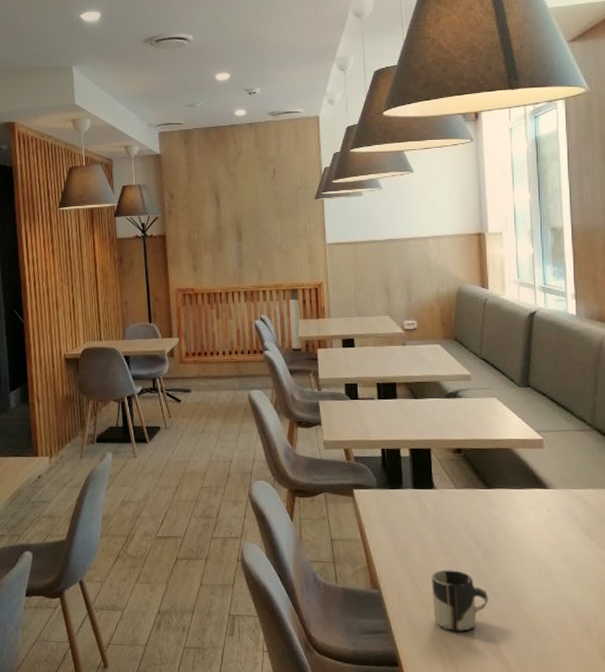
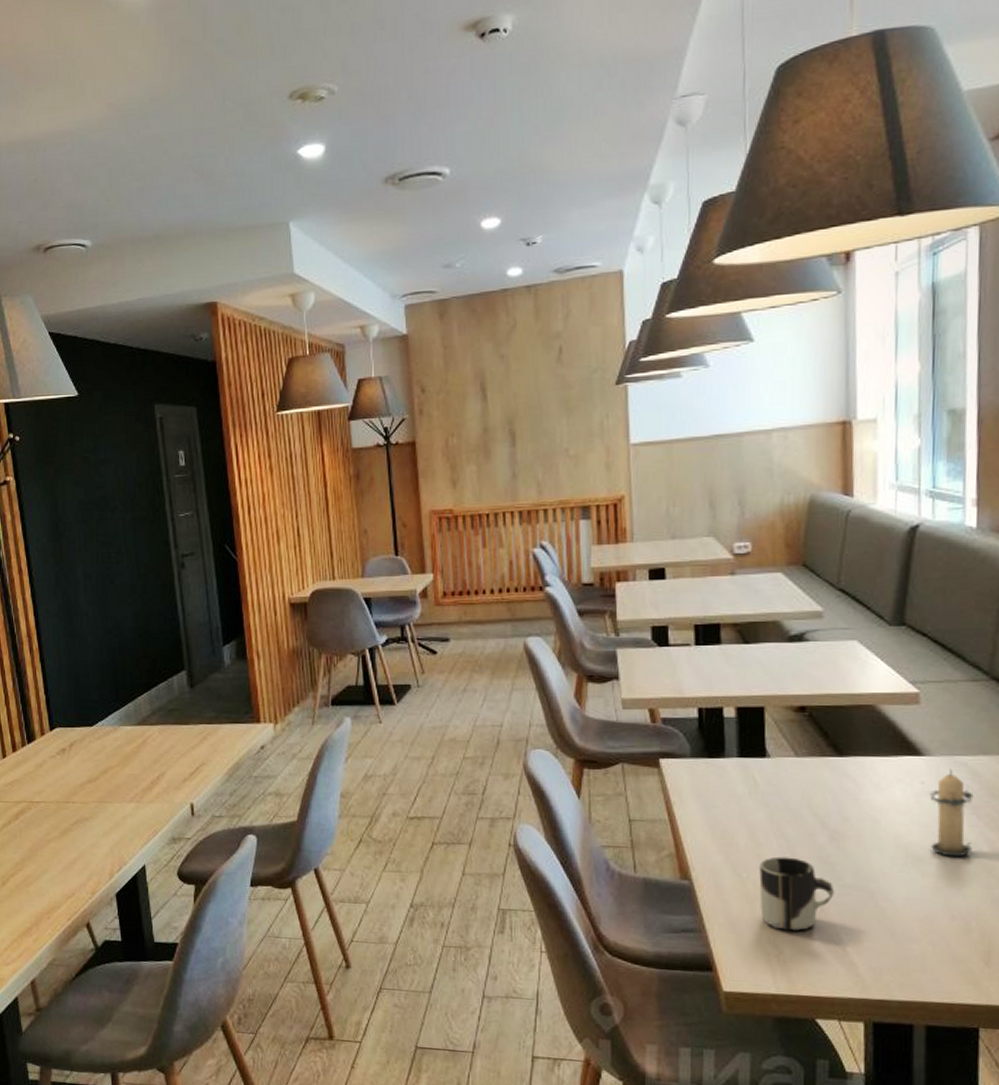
candle: none [555,499,588,570] -> present [929,768,974,857]

